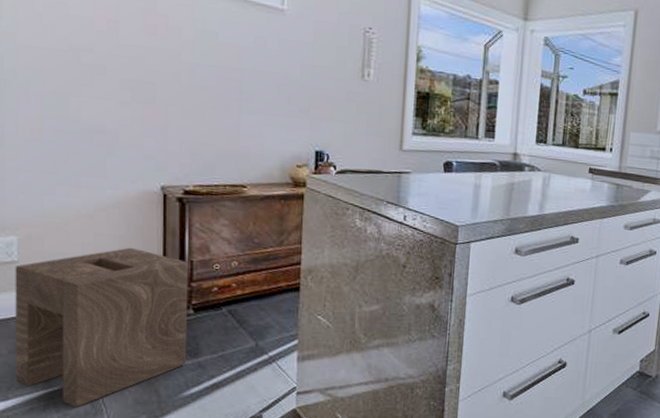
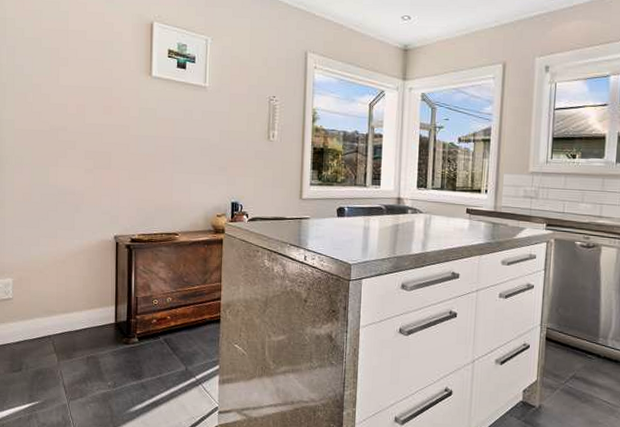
stool: present [15,247,189,408] -> none [9,286,135,419]

